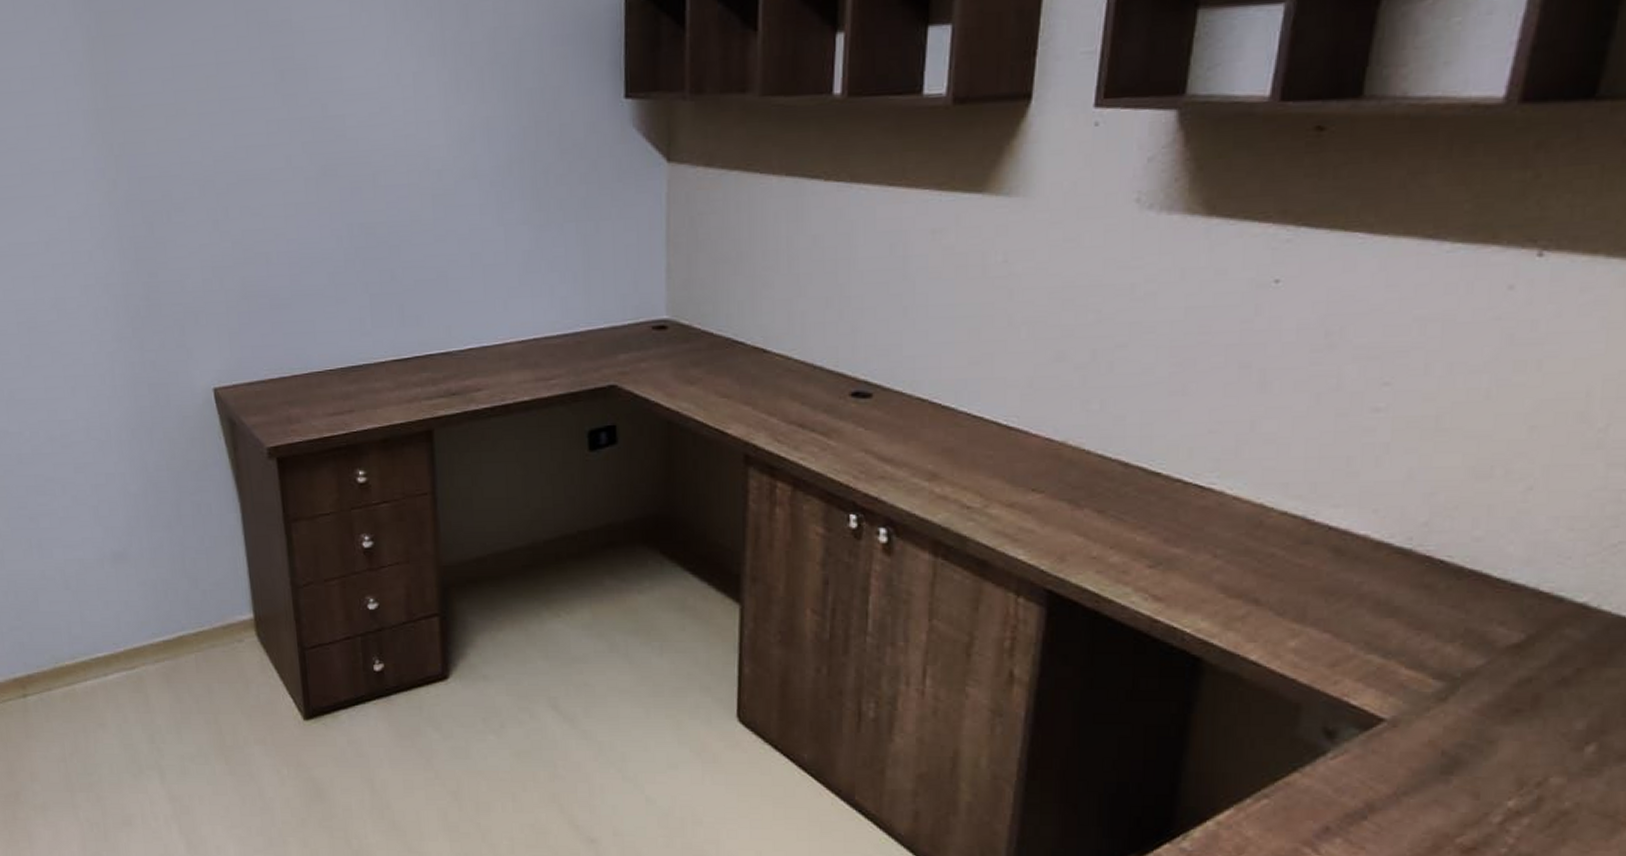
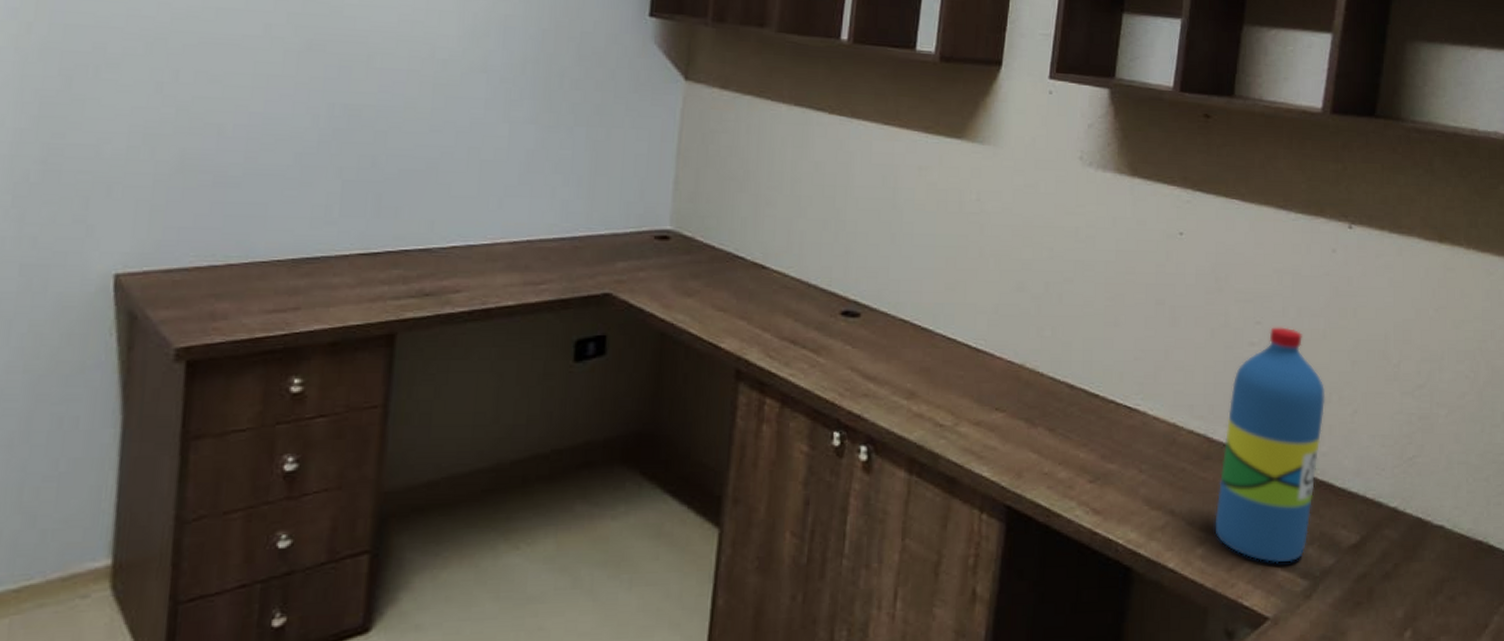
water bottle: none [1313,387,1485,661] -> present [1215,327,1326,563]

